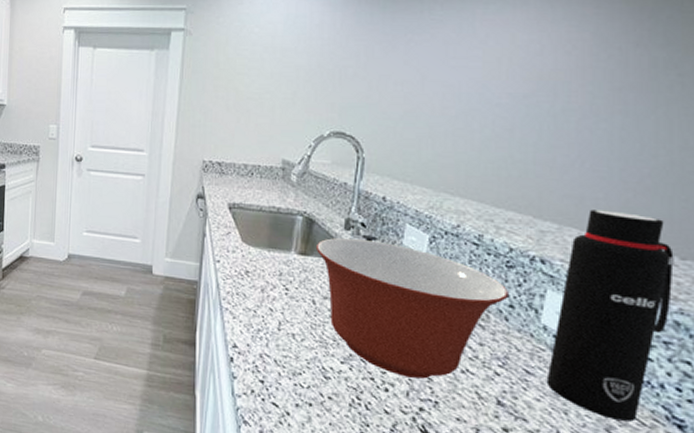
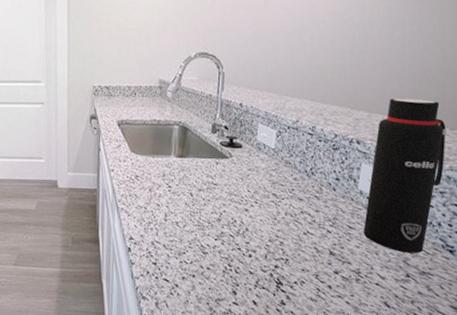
mixing bowl: present [317,237,508,379] -> none [191,139,335,244]

